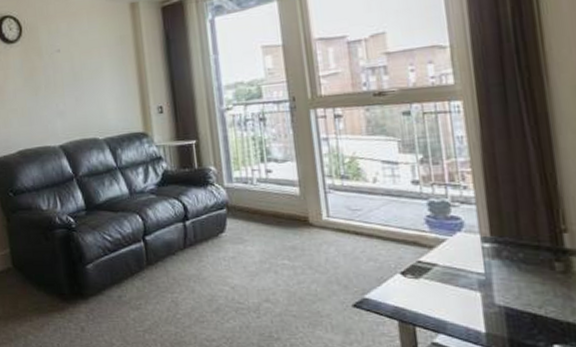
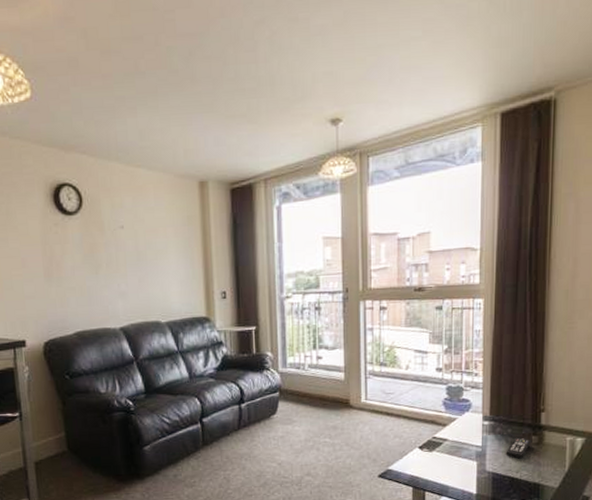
remote control: none [519,263,554,291] -> present [506,437,531,459]

